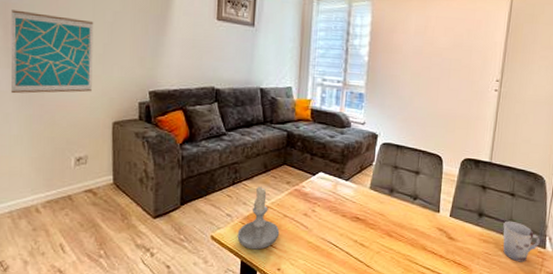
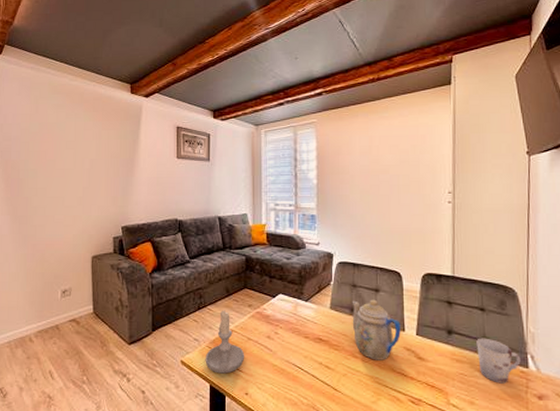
wall art: present [10,9,94,94] -> none [10,165,75,237]
teapot: none [390,181,436,240] -> present [352,299,401,360]

